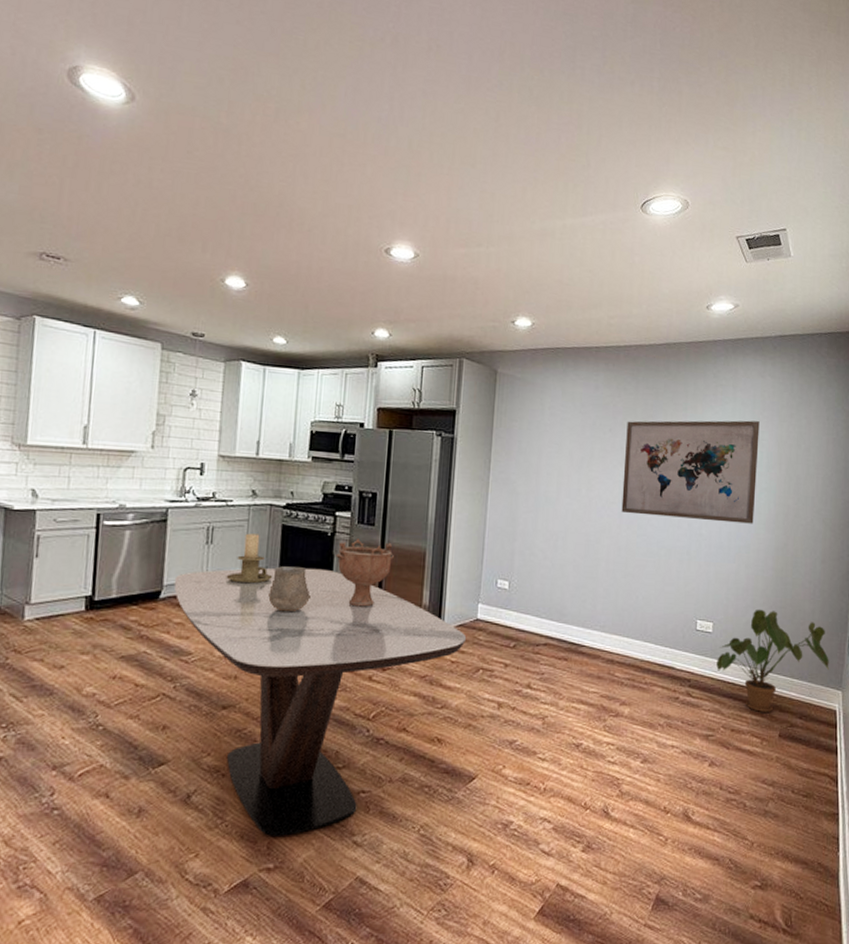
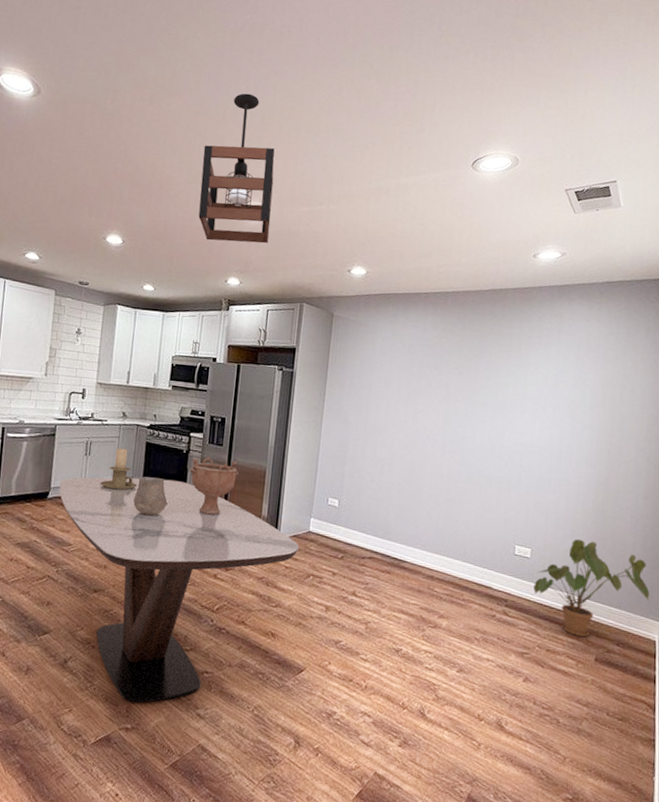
pendant light: none [338,114,426,290] -> present [198,93,275,244]
wall art: present [621,420,760,524] -> none [445,360,584,459]

